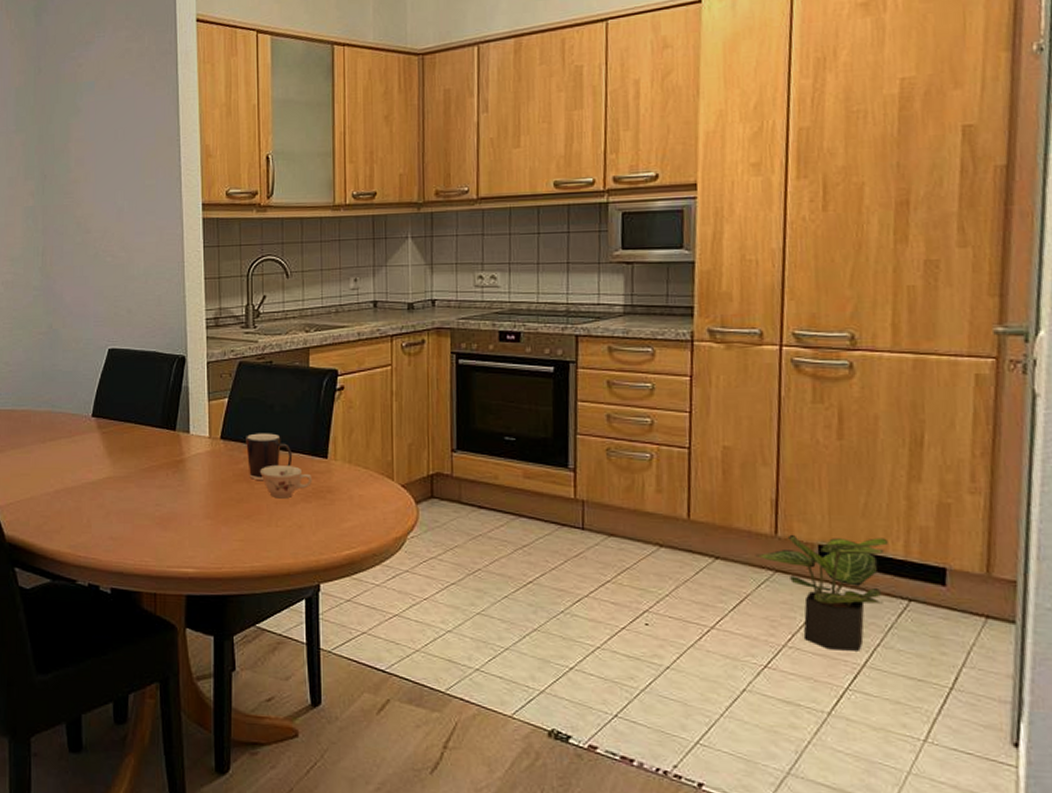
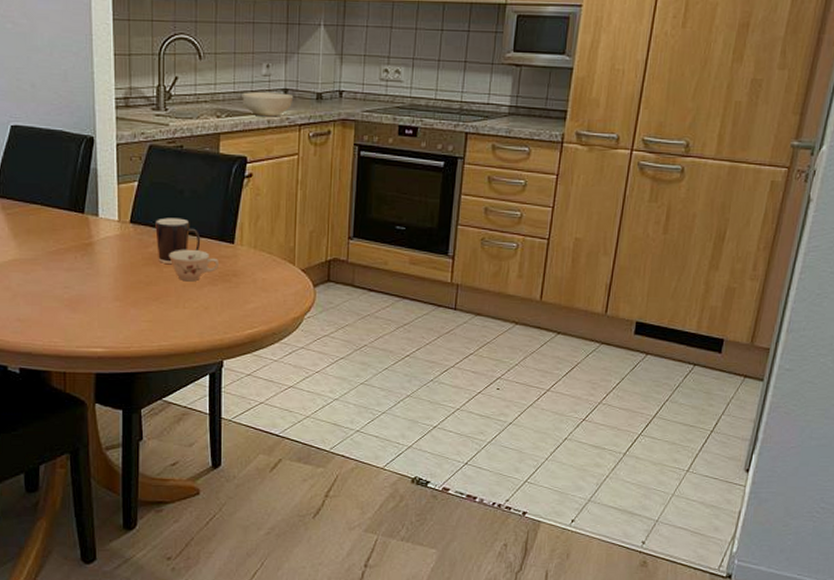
bowl: none [330,305,384,329] -> present [242,92,294,117]
potted plant: present [755,534,889,651] -> none [588,313,688,405]

